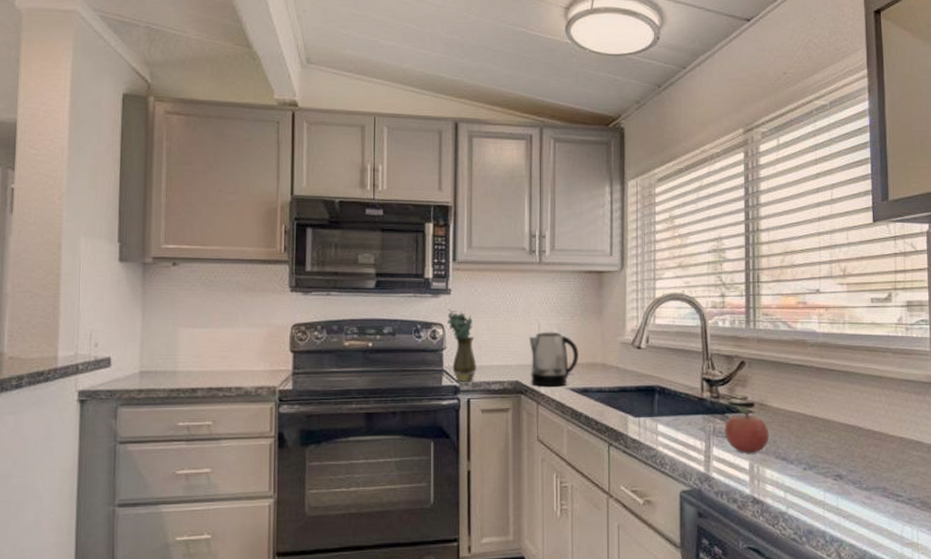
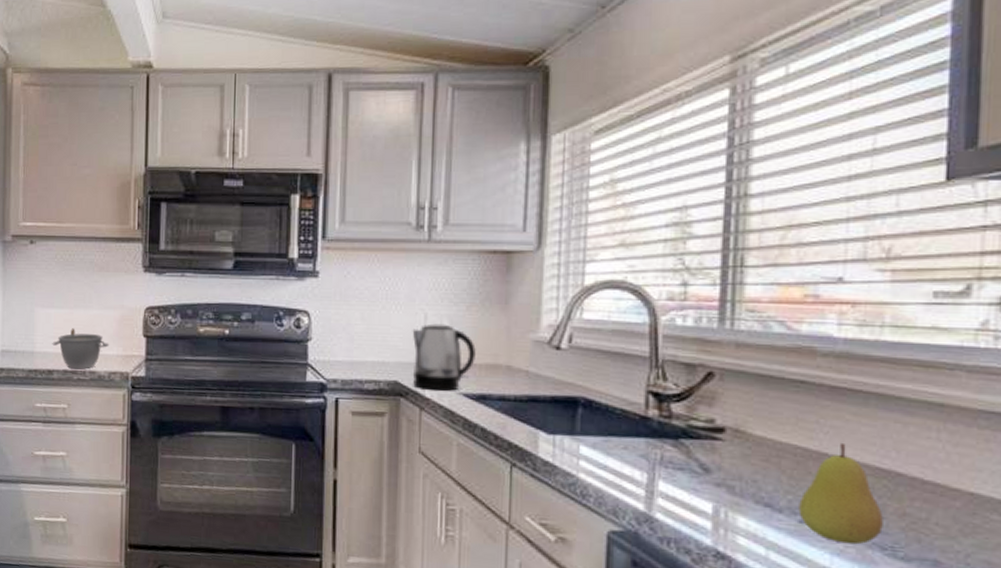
cooking pot: none [196,347,256,386] -> present [52,328,109,370]
vase: present [447,308,477,382] -> none [314,294,348,379]
fruit: present [724,407,770,454] -> none [677,432,747,494]
fruit: none [803,408,853,482] -> present [798,442,883,545]

